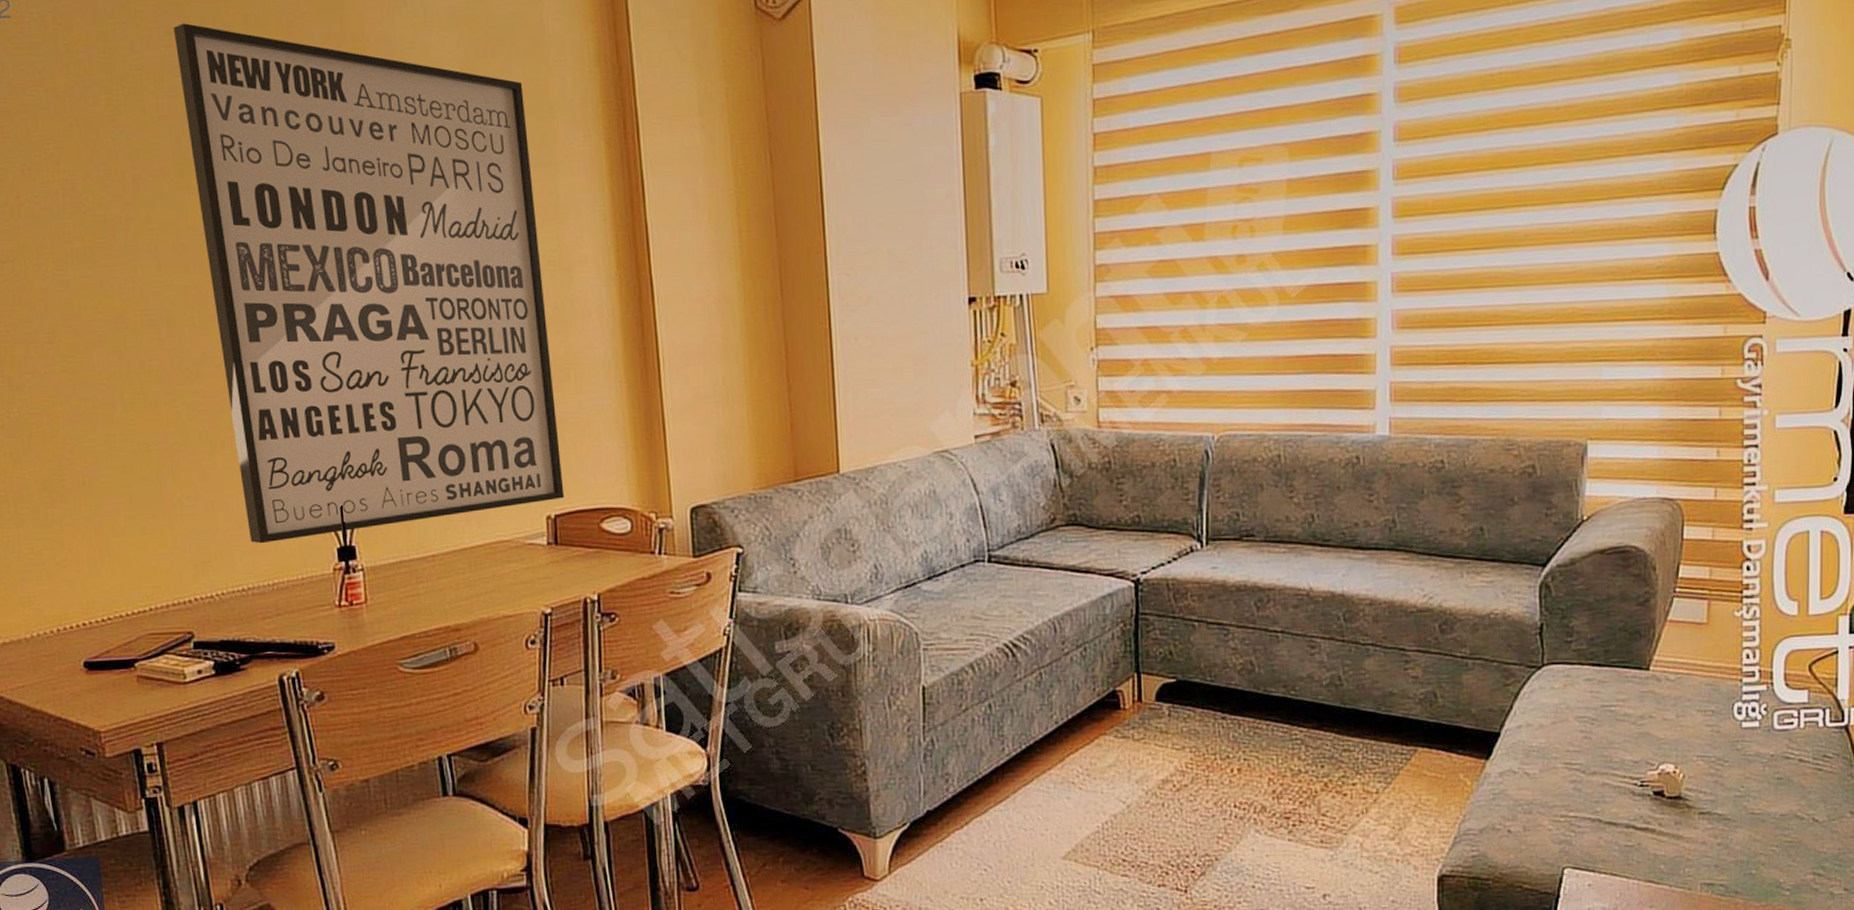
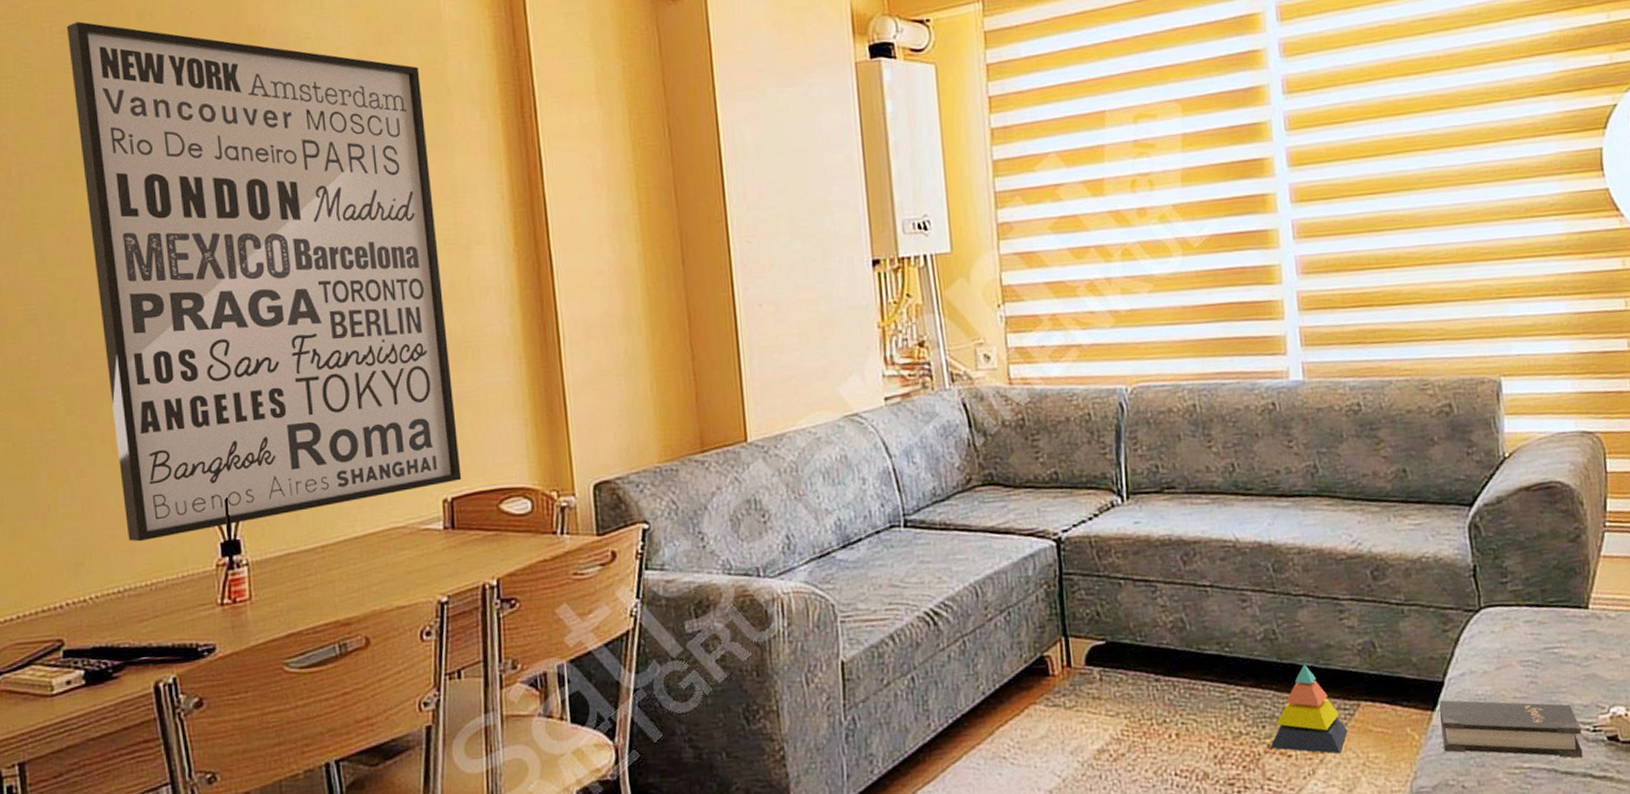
stacking toy: none [1327,710,1403,795] -> present [1270,664,1348,754]
hardback book: none [1493,750,1629,810] -> present [1439,700,1583,758]

